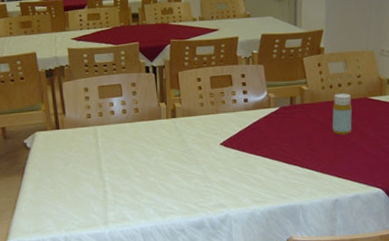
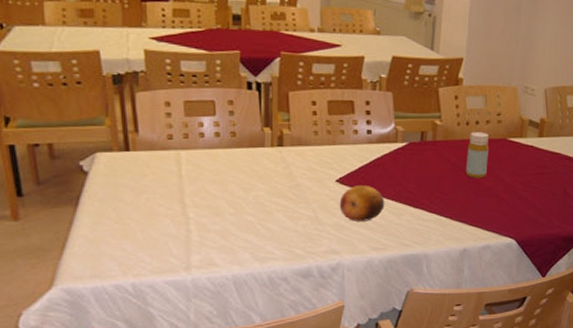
fruit: none [224,146,263,178] -> present [339,184,385,221]

